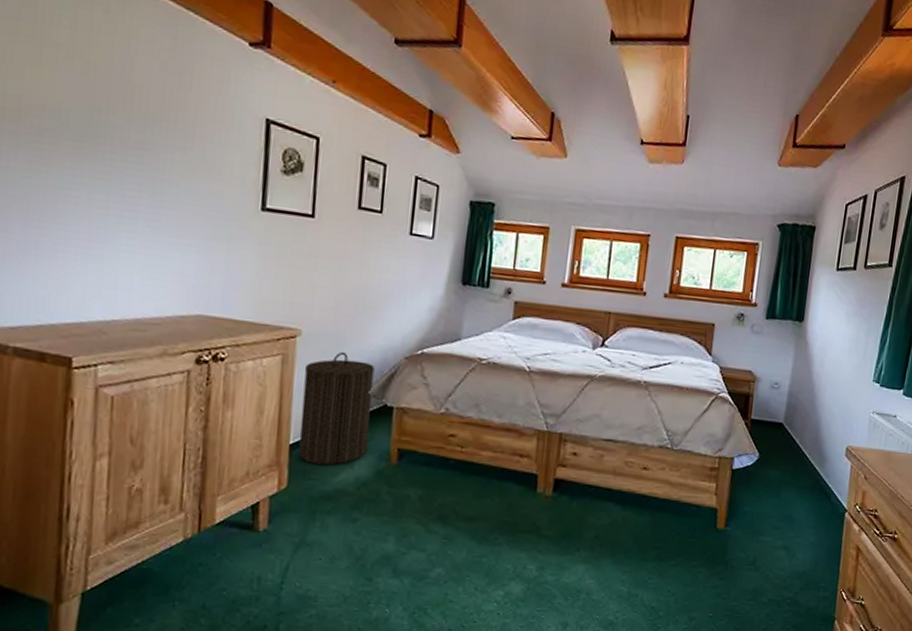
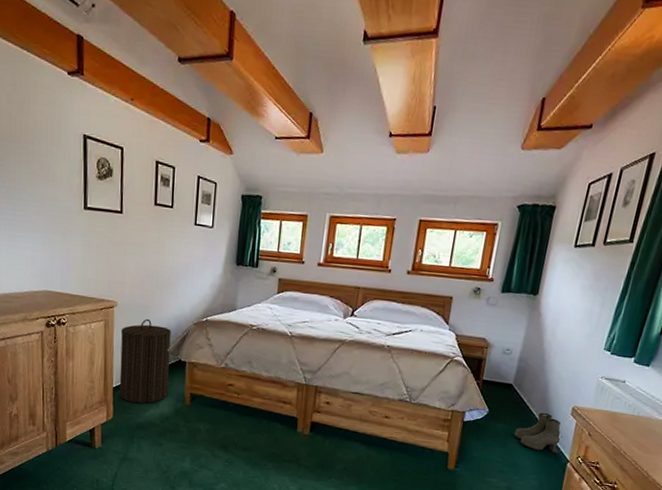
boots: none [788,454,839,502] -> present [514,412,563,454]

